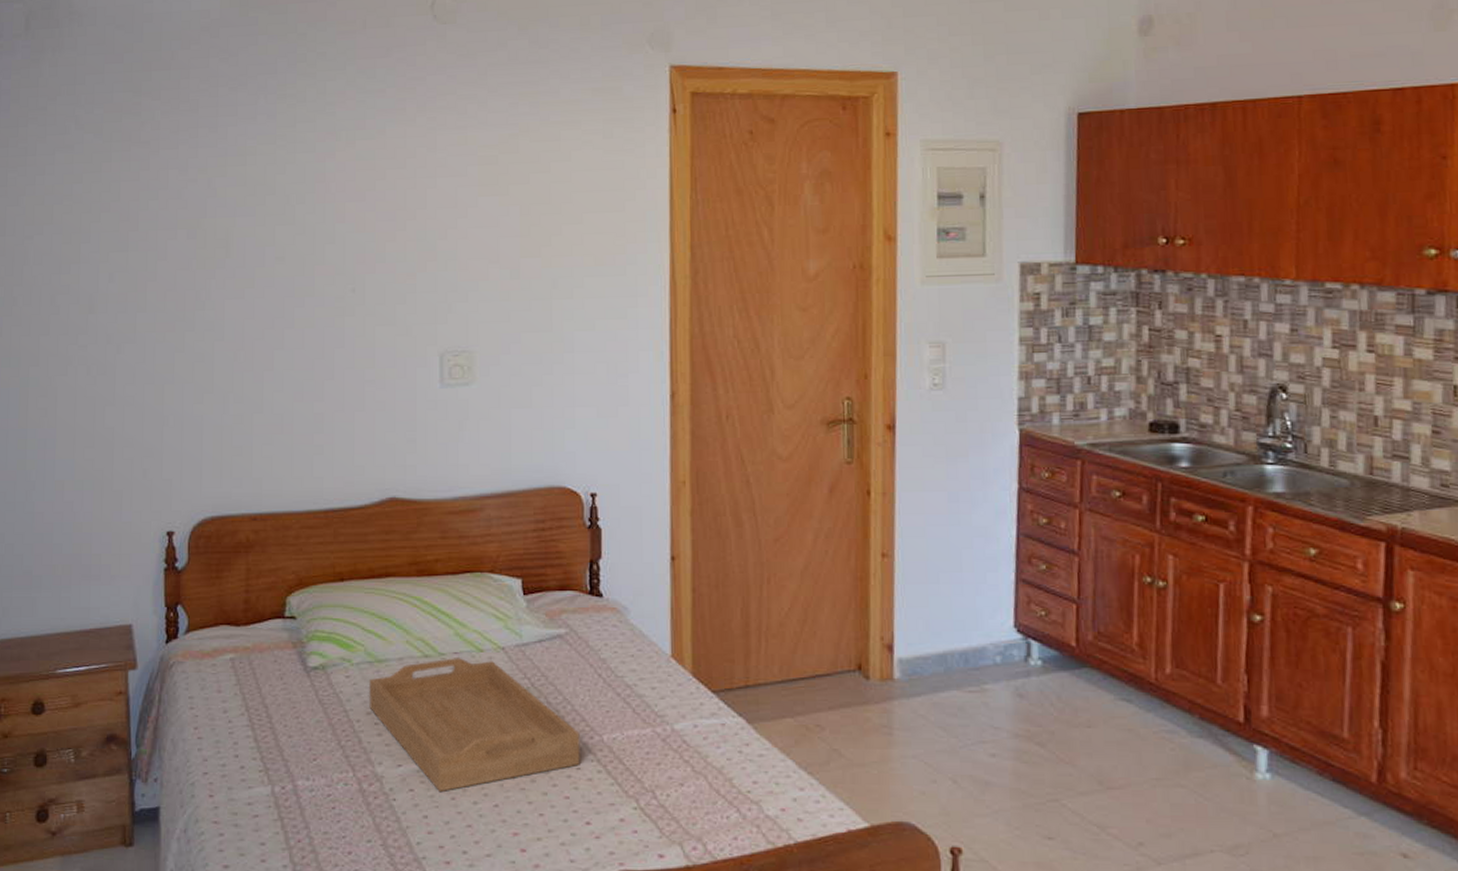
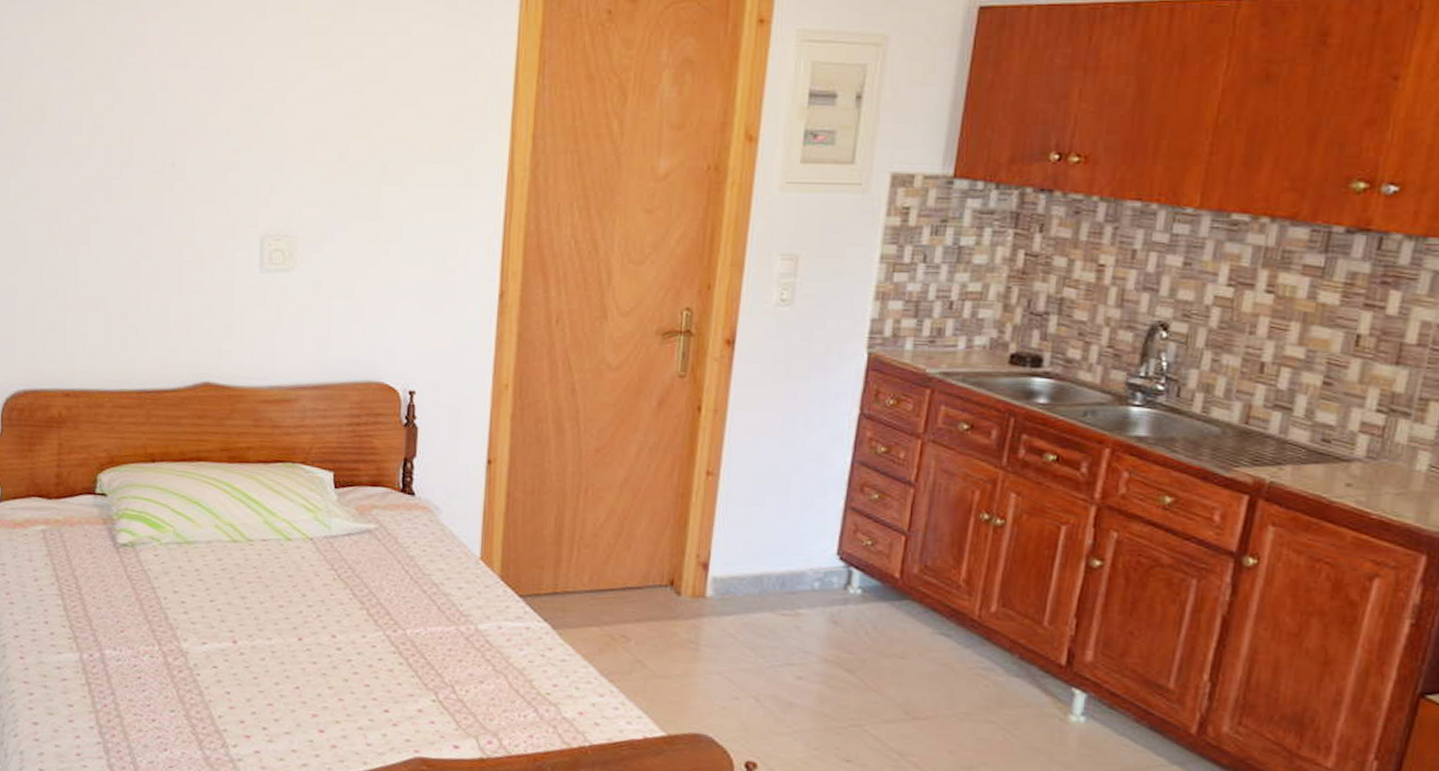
serving tray: present [369,658,580,791] -> none [176,544,384,671]

